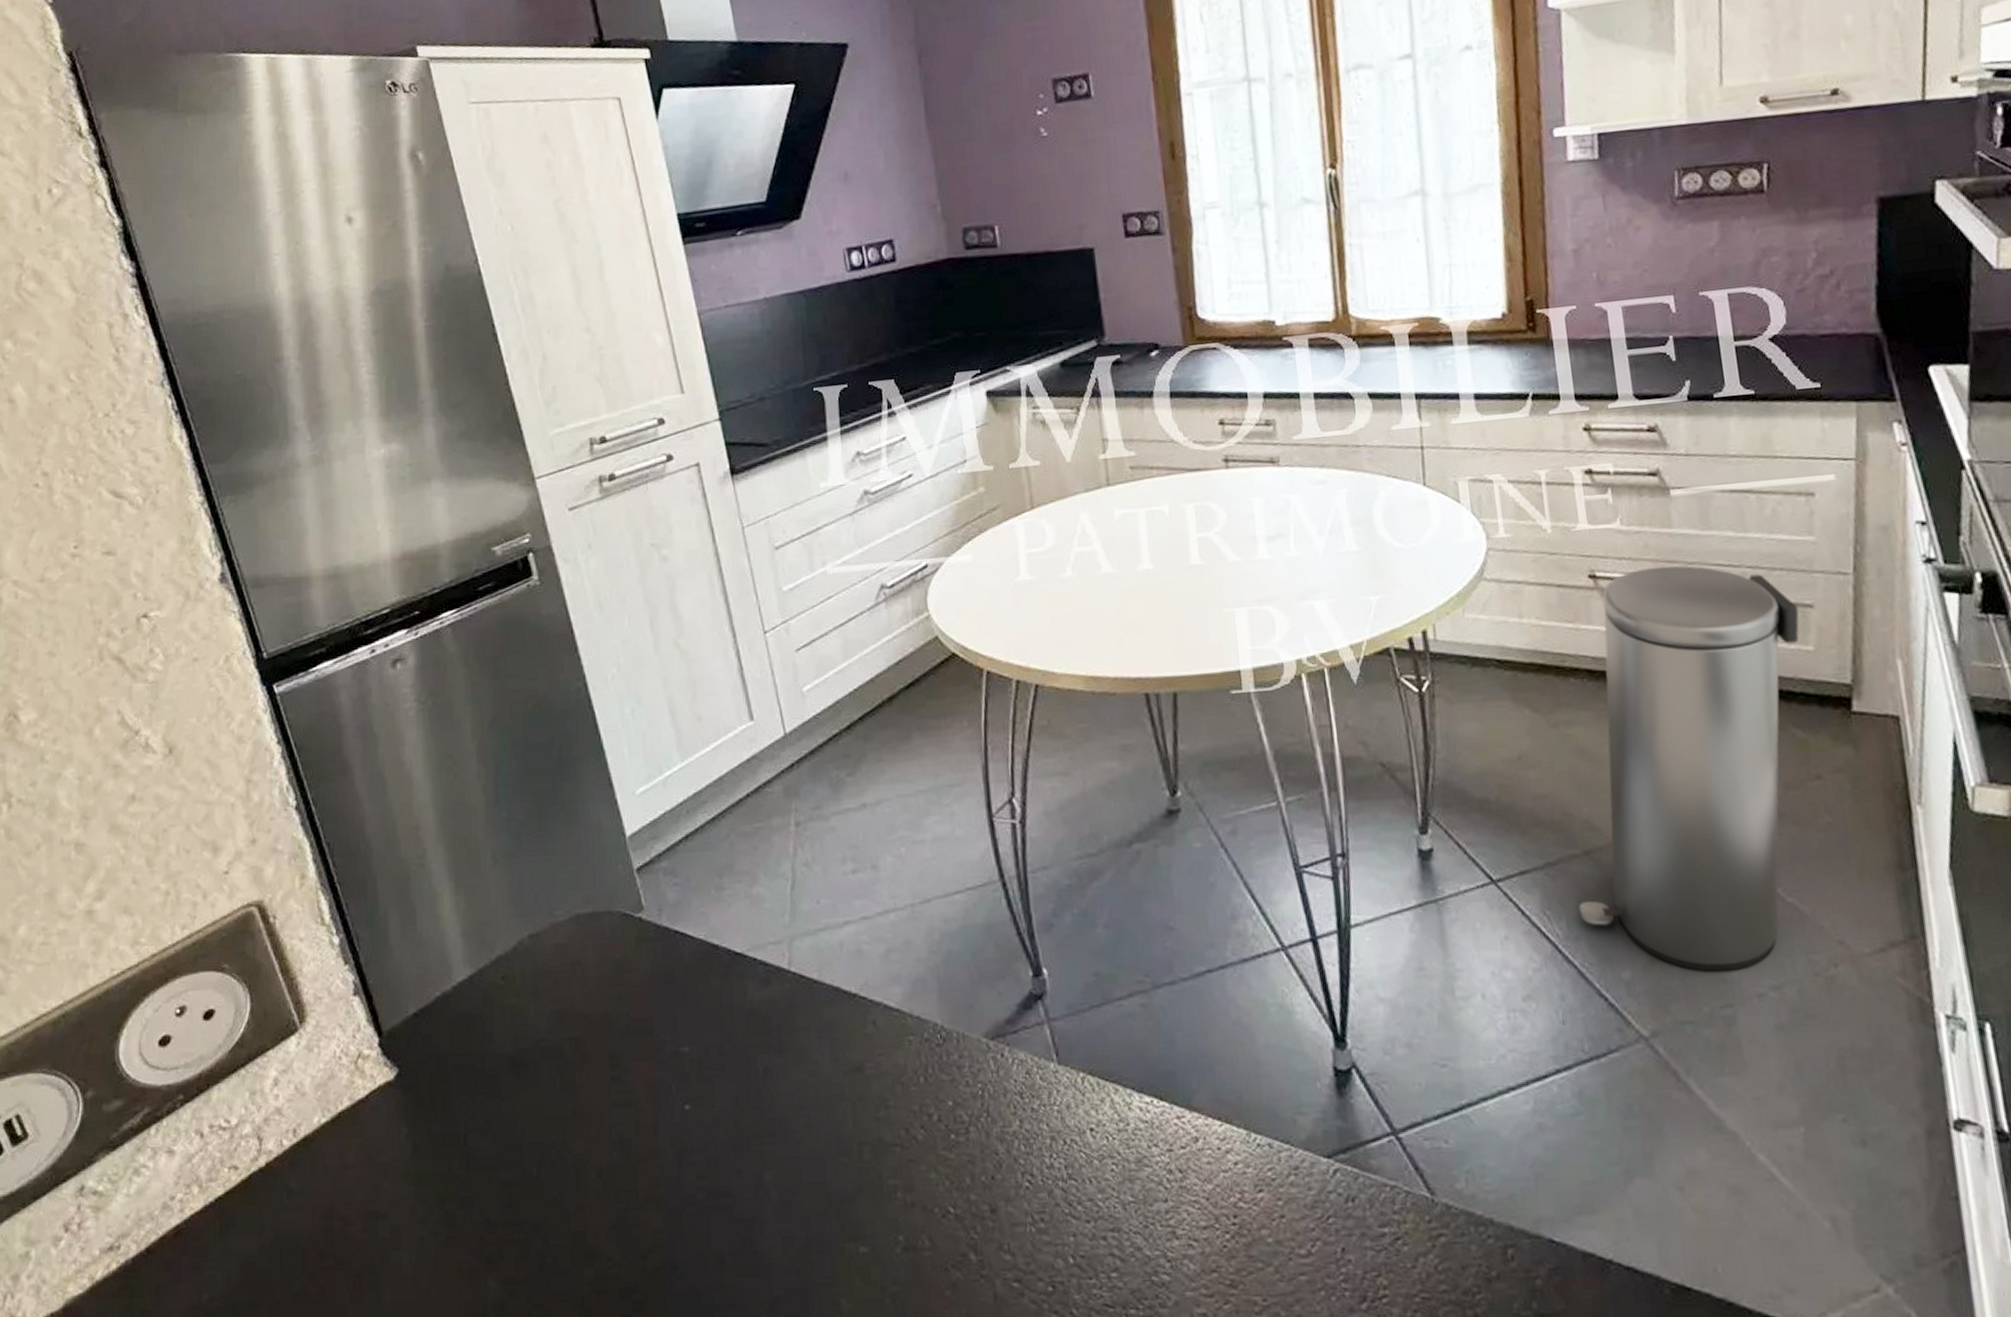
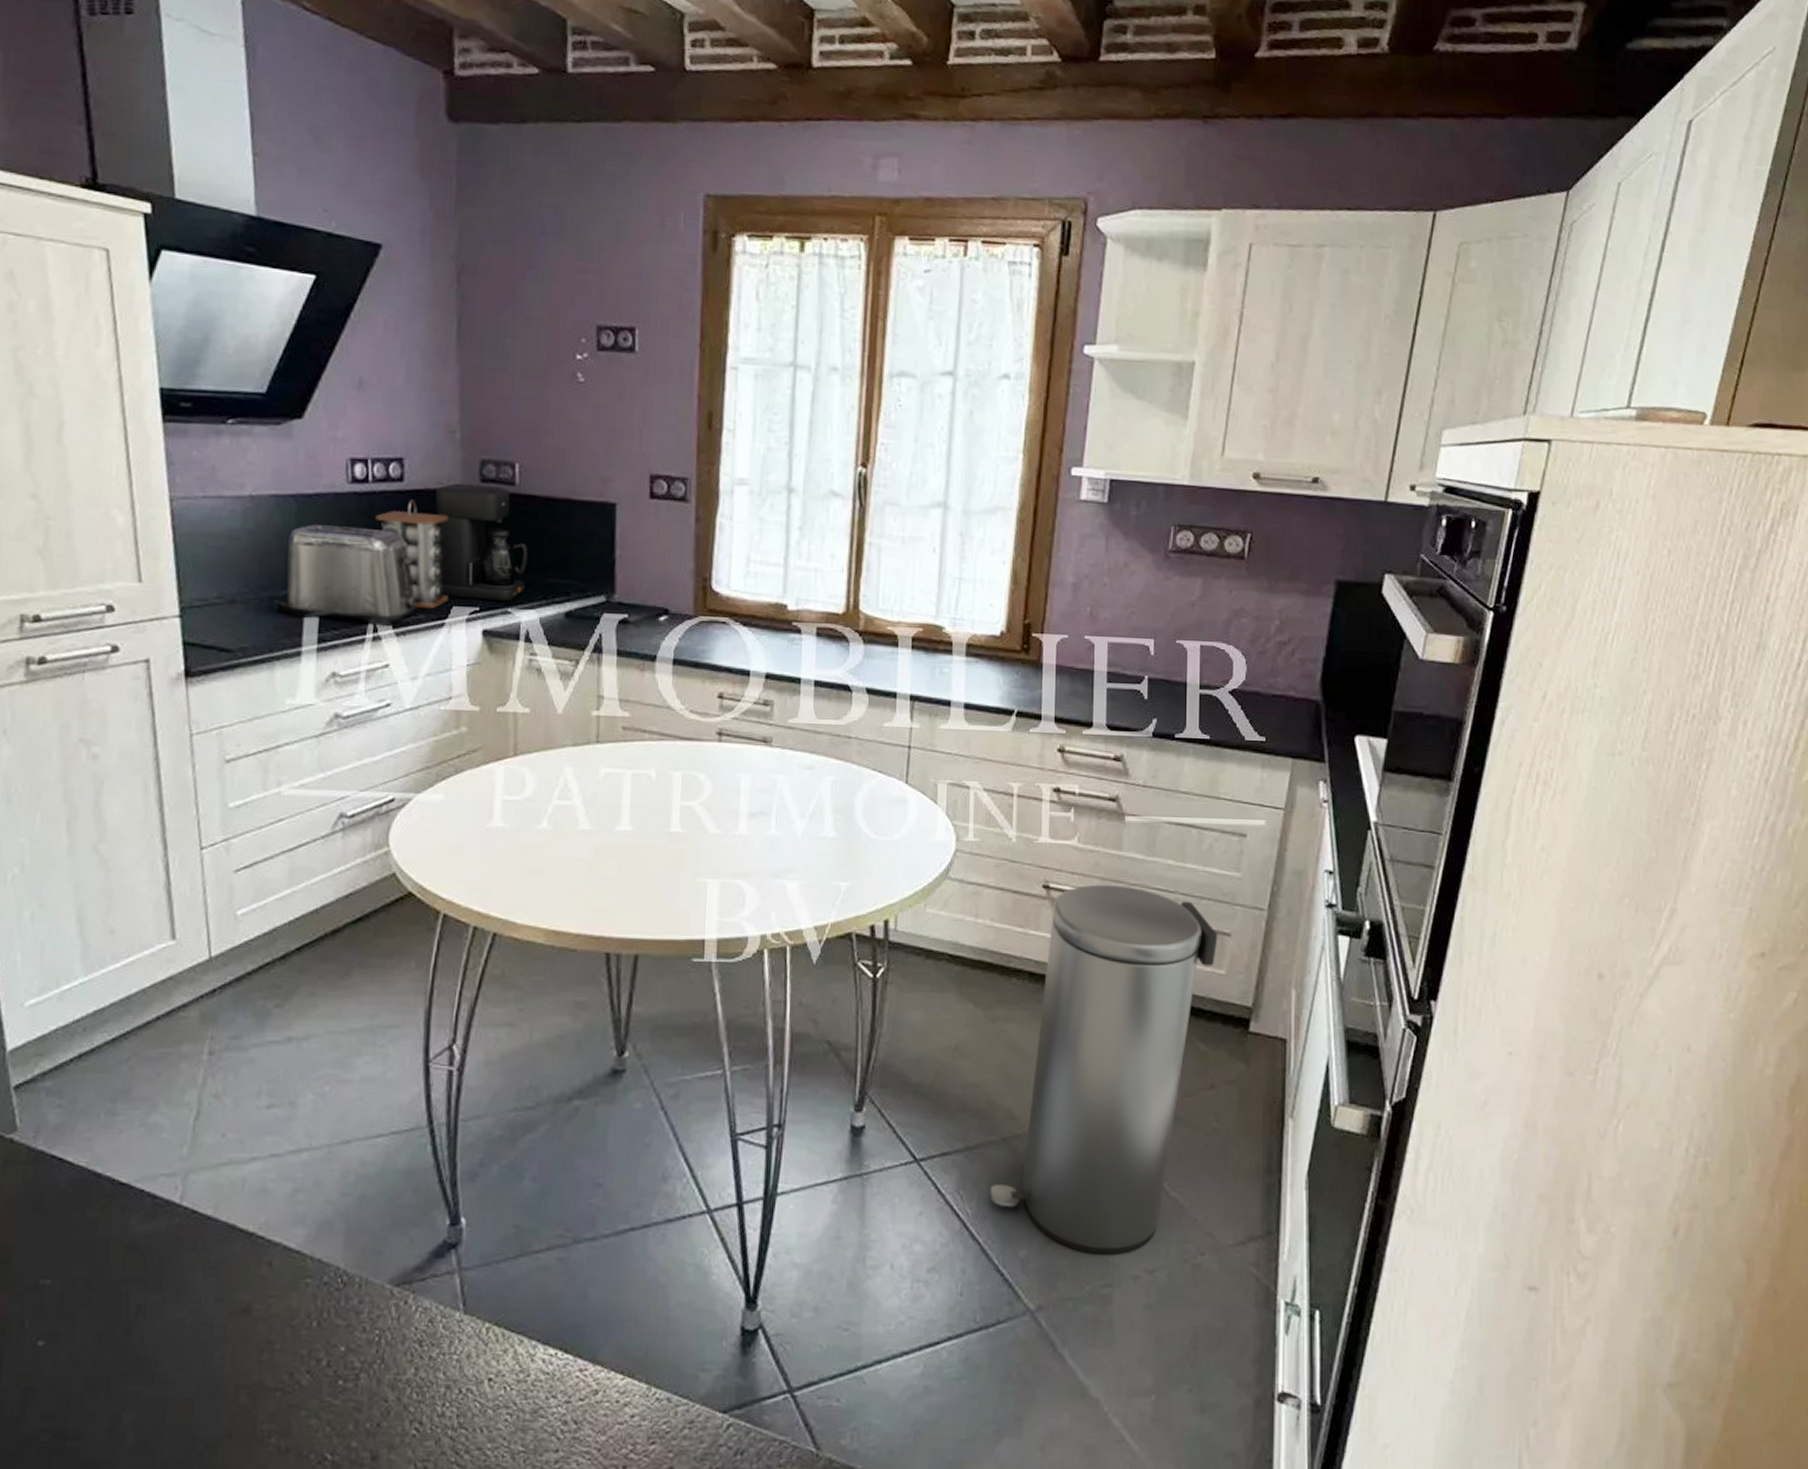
toaster: none [798,310,923,406] -> present [274,524,416,626]
spice rack: none [876,277,951,381] -> present [375,500,449,610]
coffee maker: none [926,251,1020,365] -> present [435,483,529,601]

